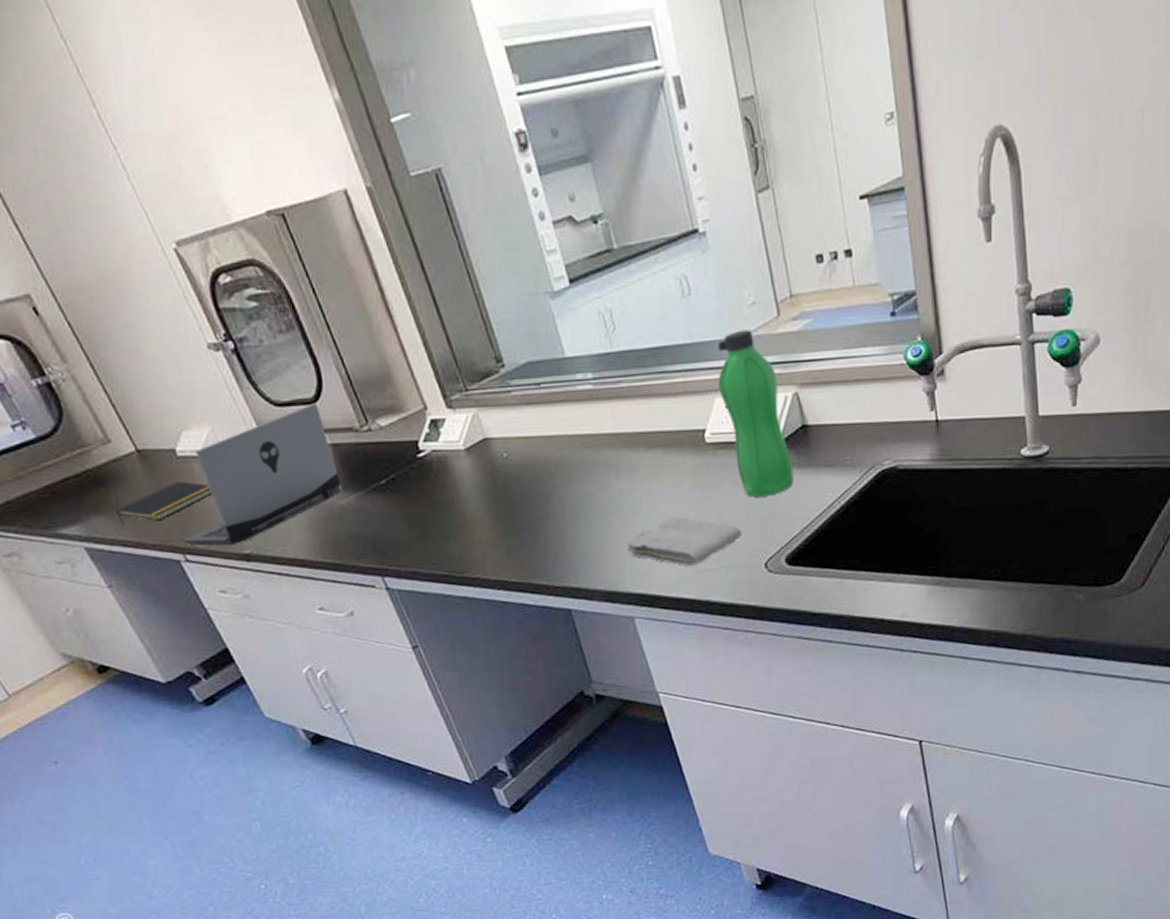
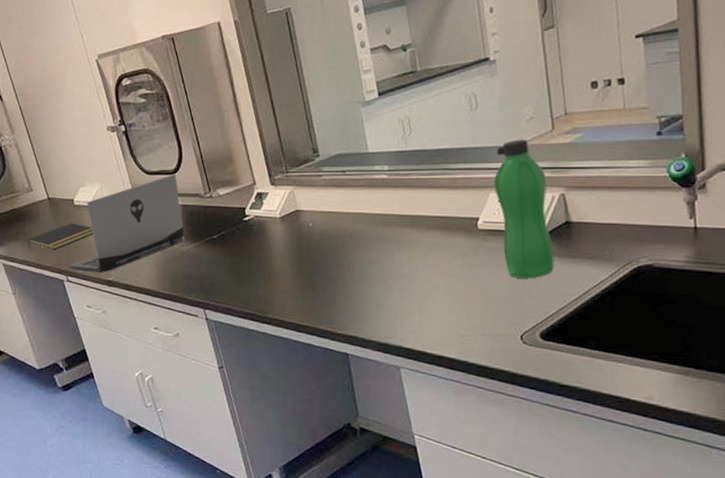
washcloth: present [626,516,742,566] -> none [400,287,503,330]

